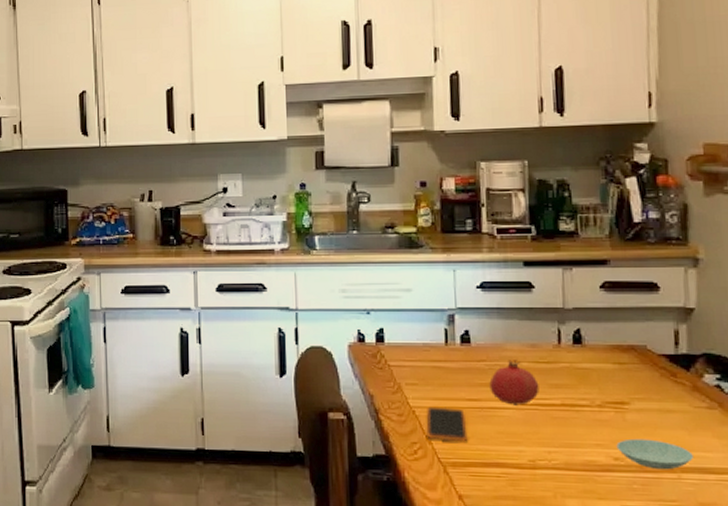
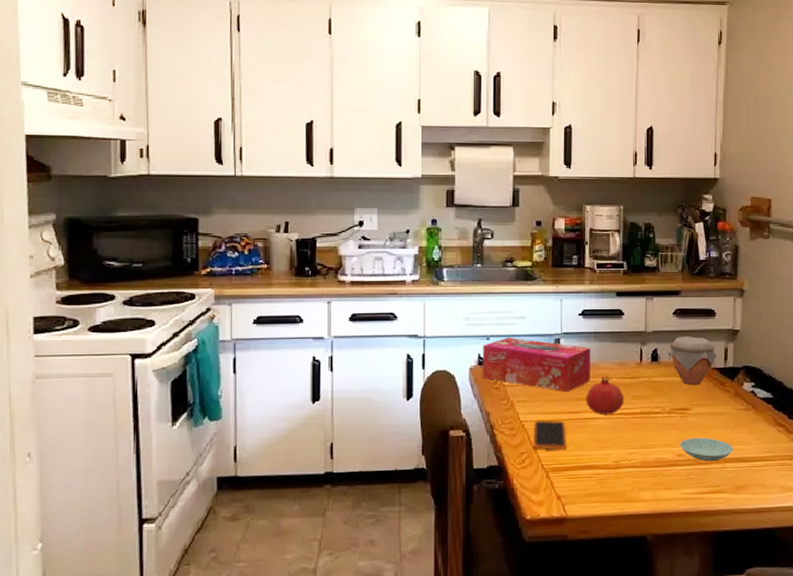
tissue box: none [362,311,495,377] -> present [482,337,591,393]
jar: none [594,315,665,375] -> present [667,336,718,386]

